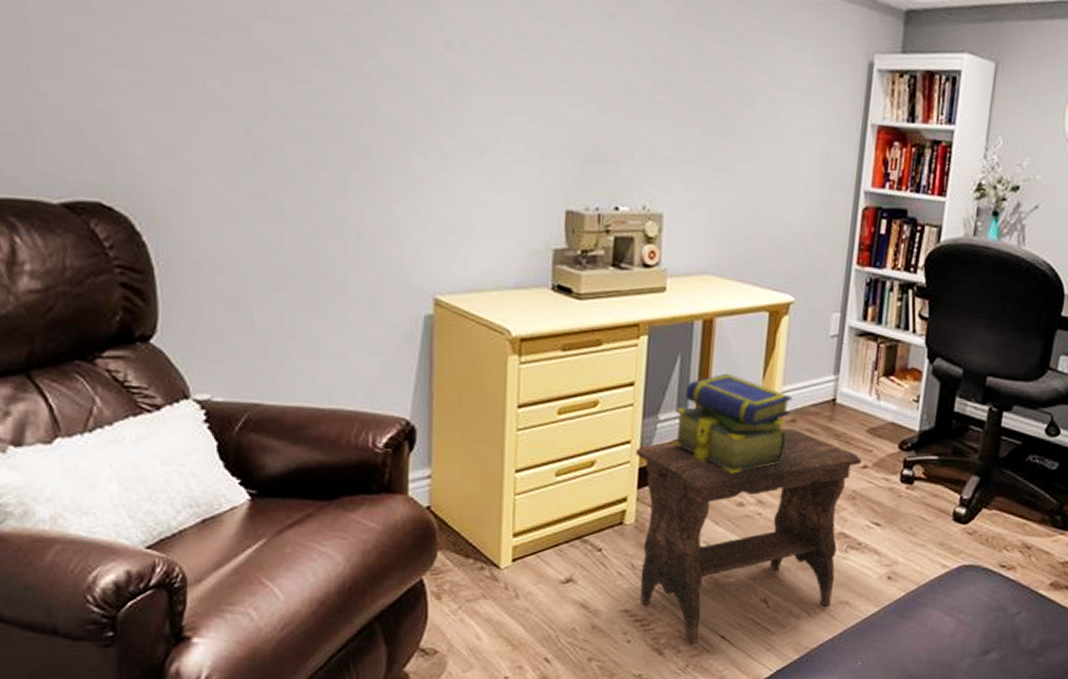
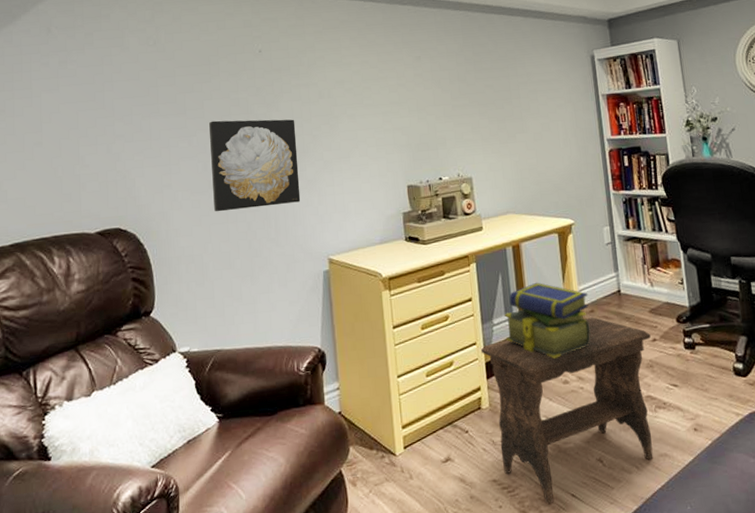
wall art: none [259,55,403,209] -> present [209,119,301,212]

